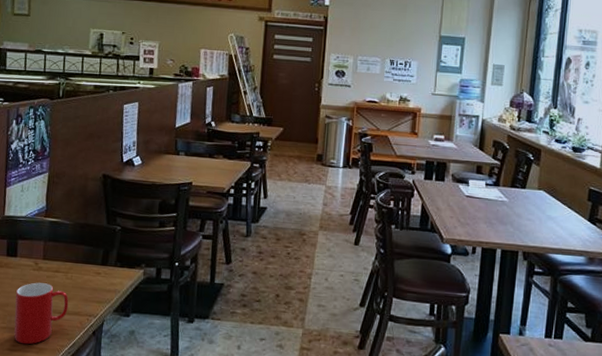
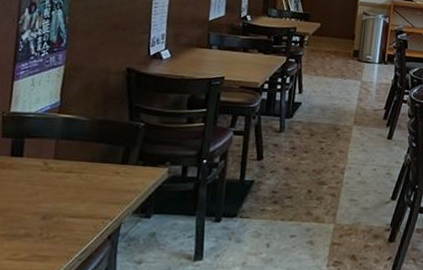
cup: present [14,282,69,345] -> none [15,184,82,253]

